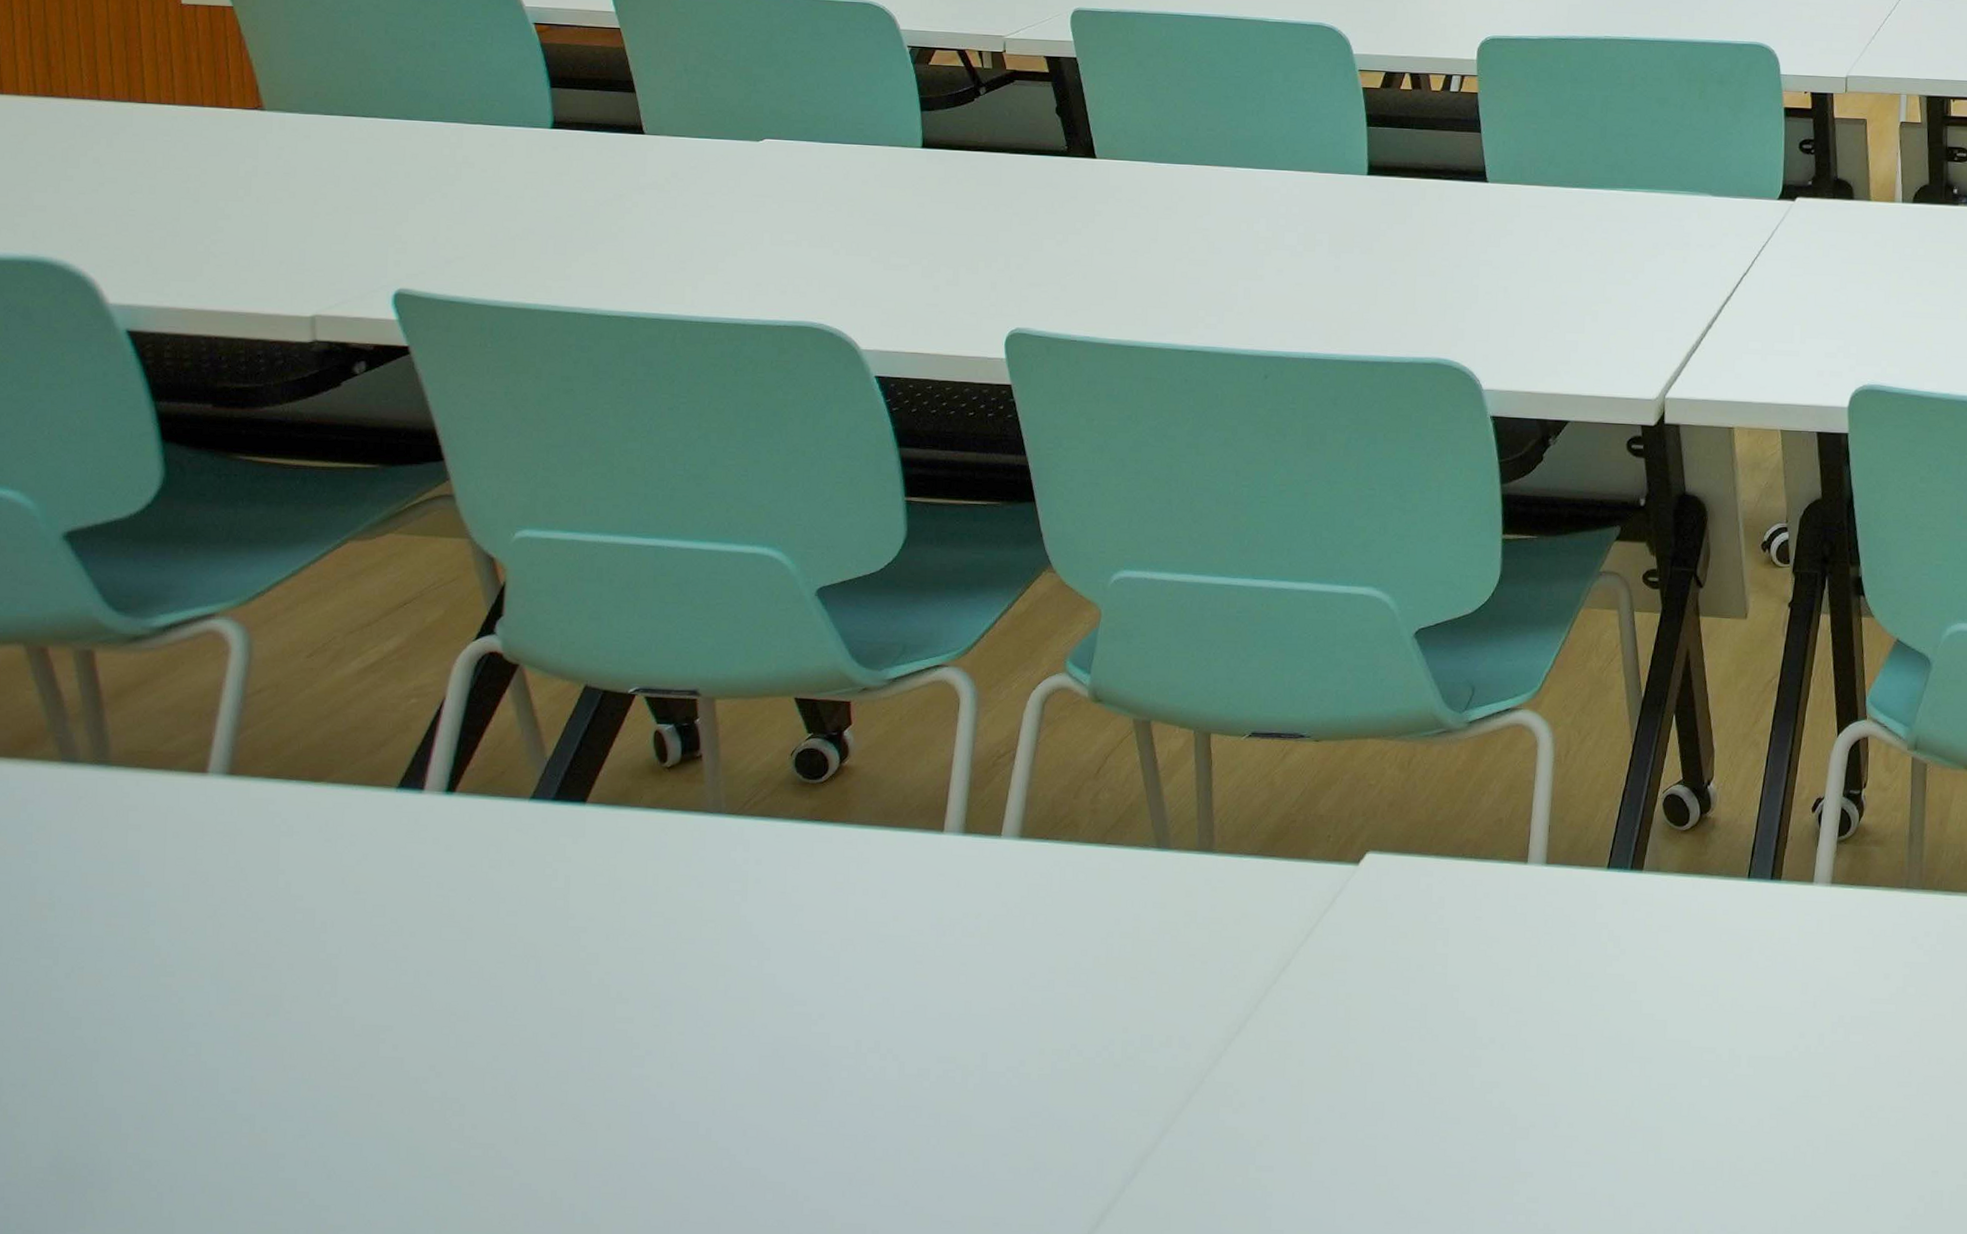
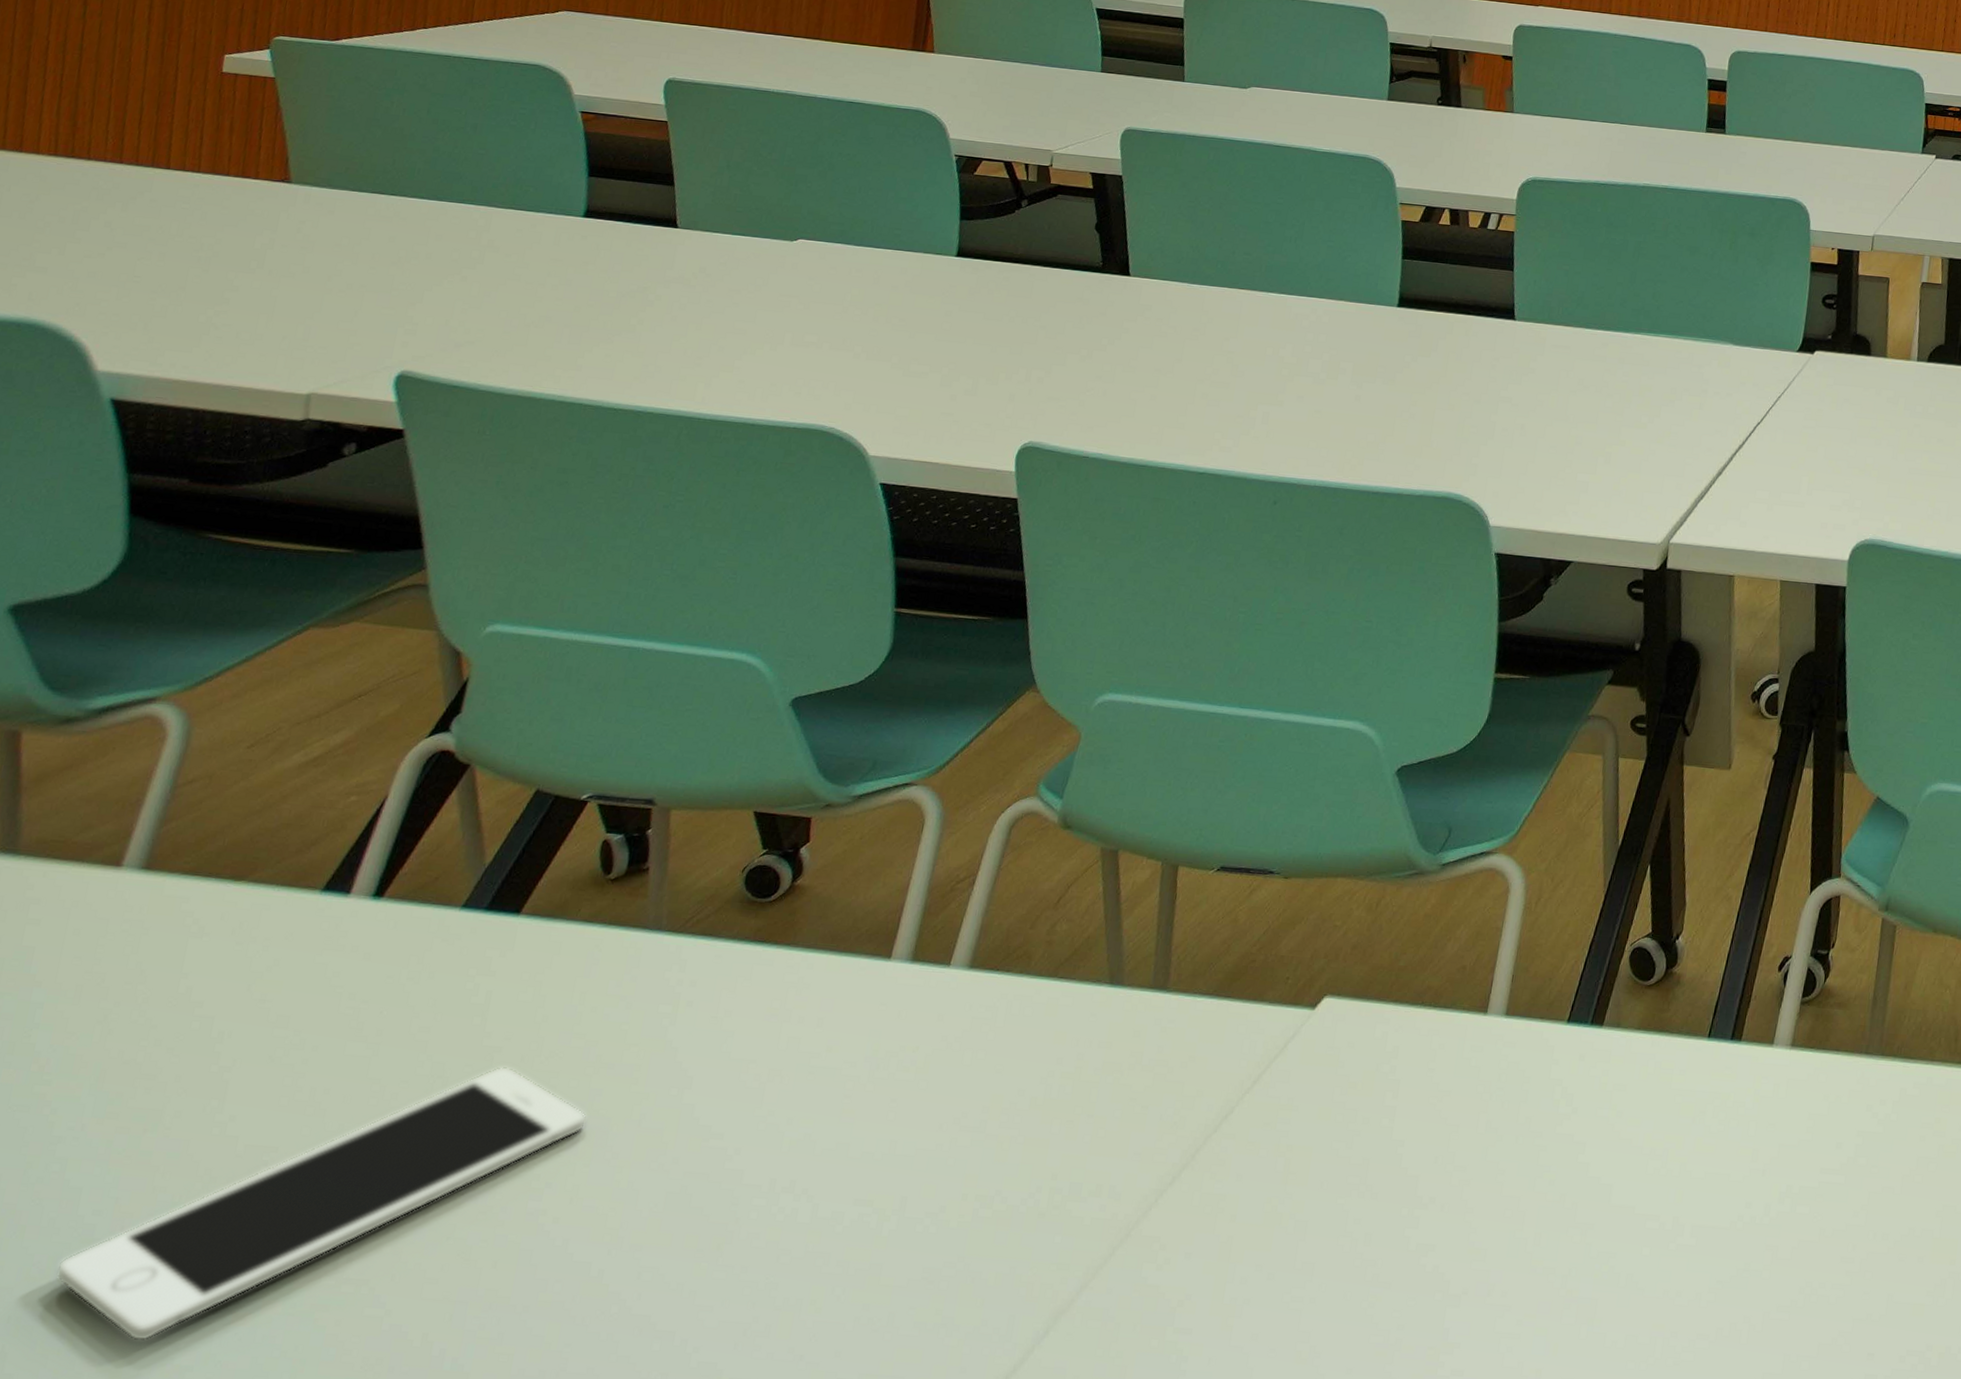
cell phone: none [208,944,676,1205] -> present [56,1066,587,1342]

